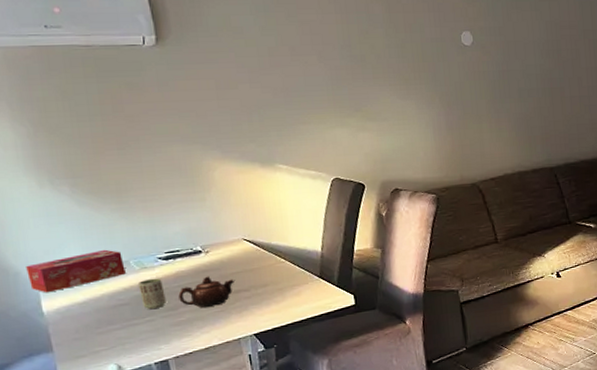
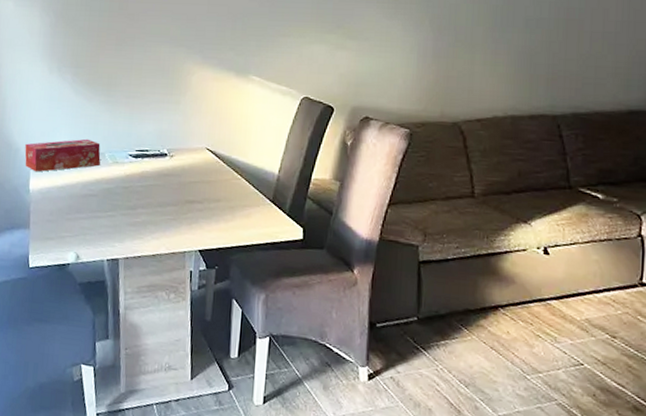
cup: present [137,278,166,310] -> none [107,174,129,205]
teapot: present [178,276,234,308] -> none [139,180,191,214]

